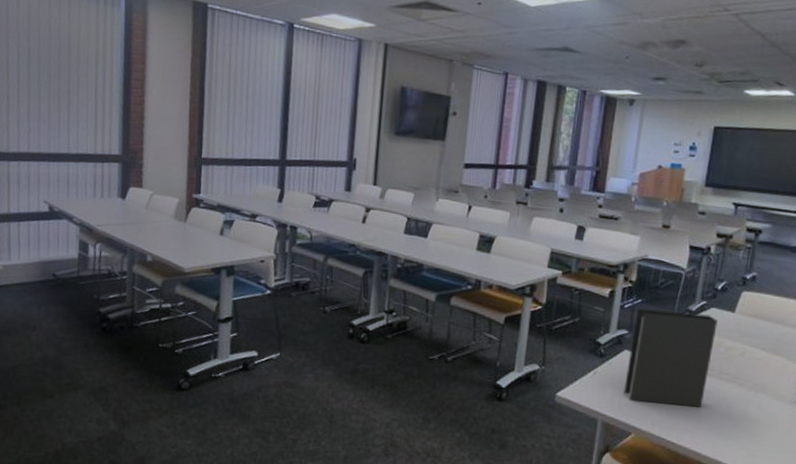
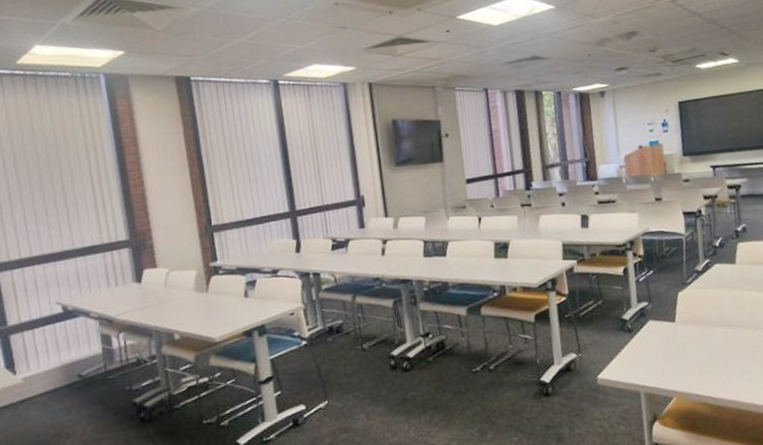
binder: present [624,308,718,407] -> none [651,271,729,367]

